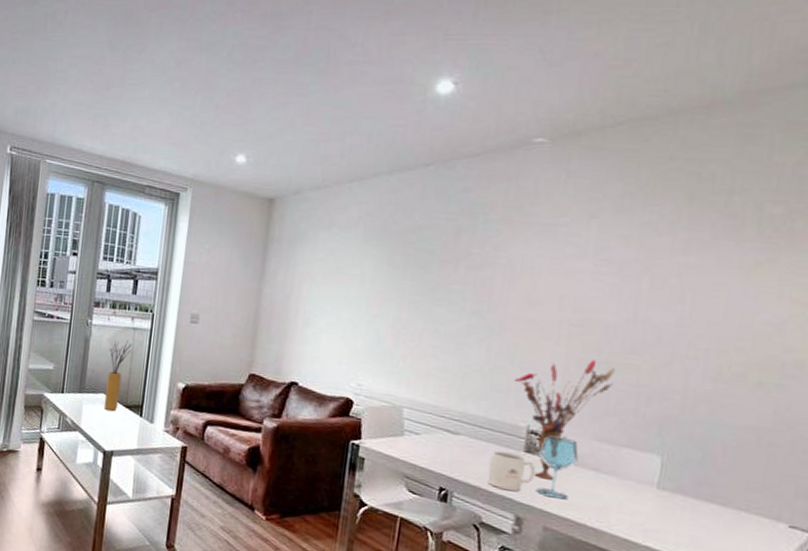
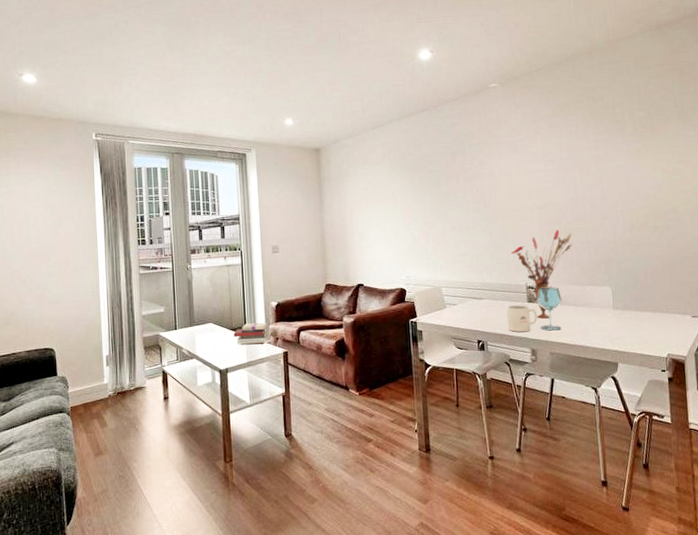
vase: present [104,339,132,412] -> none [209,275,228,337]
books: none [127,402,170,432] -> present [233,322,269,345]

